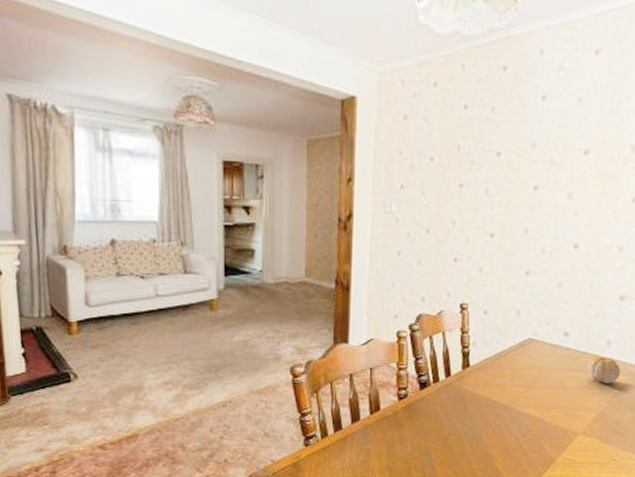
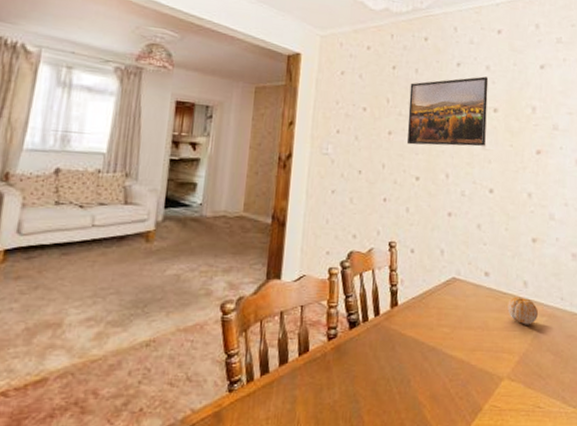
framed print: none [480,111,580,198] -> present [406,76,489,147]

